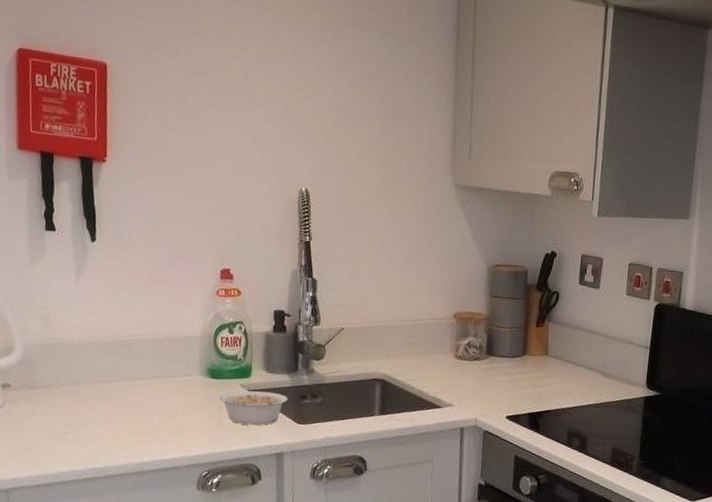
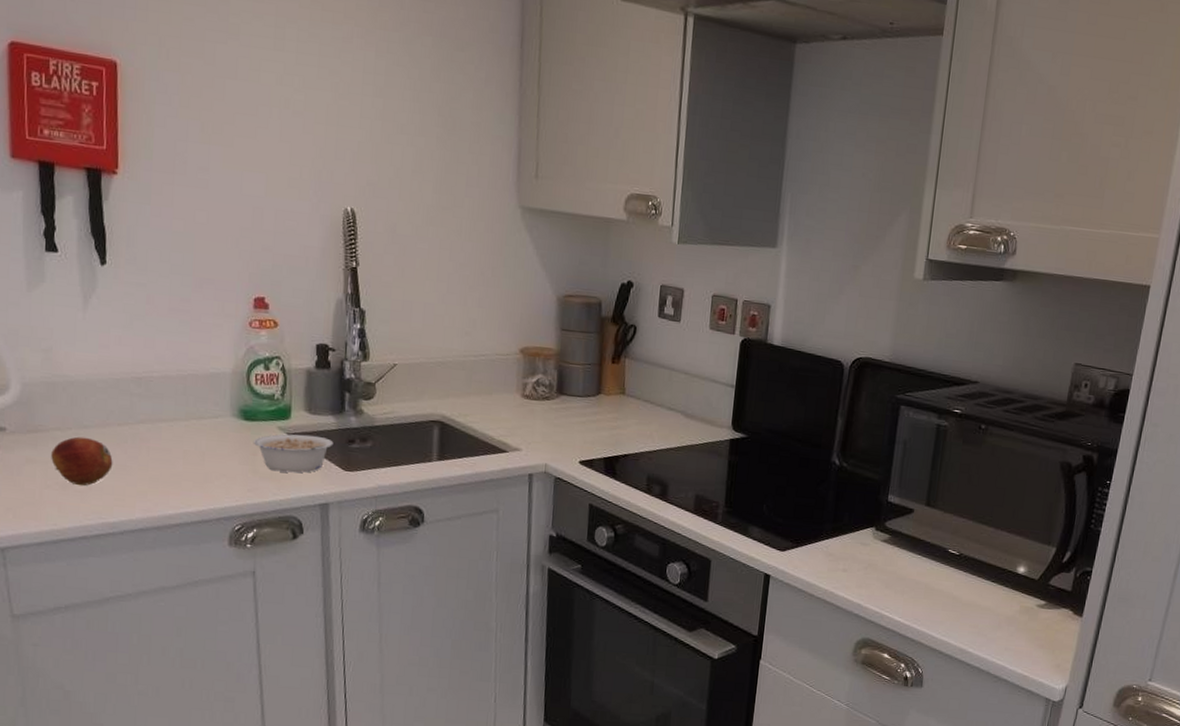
fruit: none [48,392,100,436] -> present [51,436,113,486]

